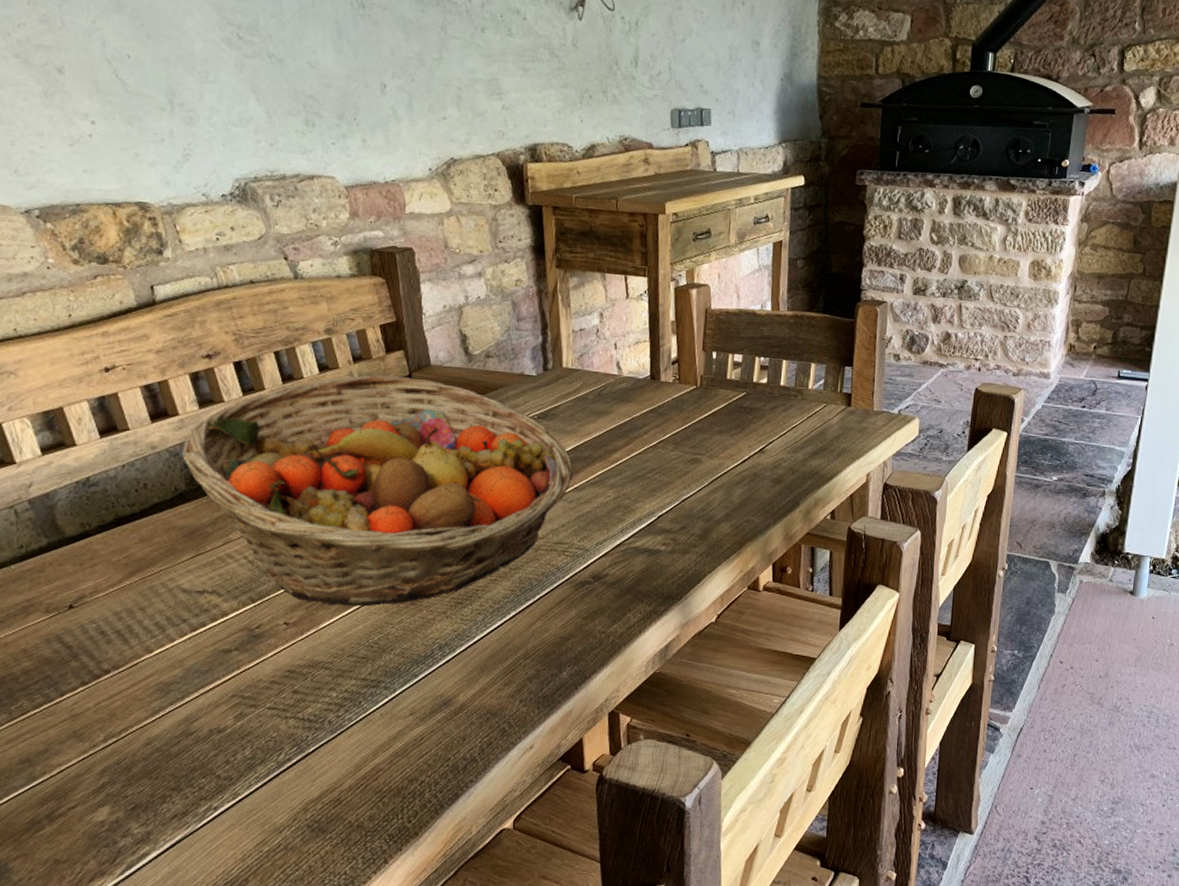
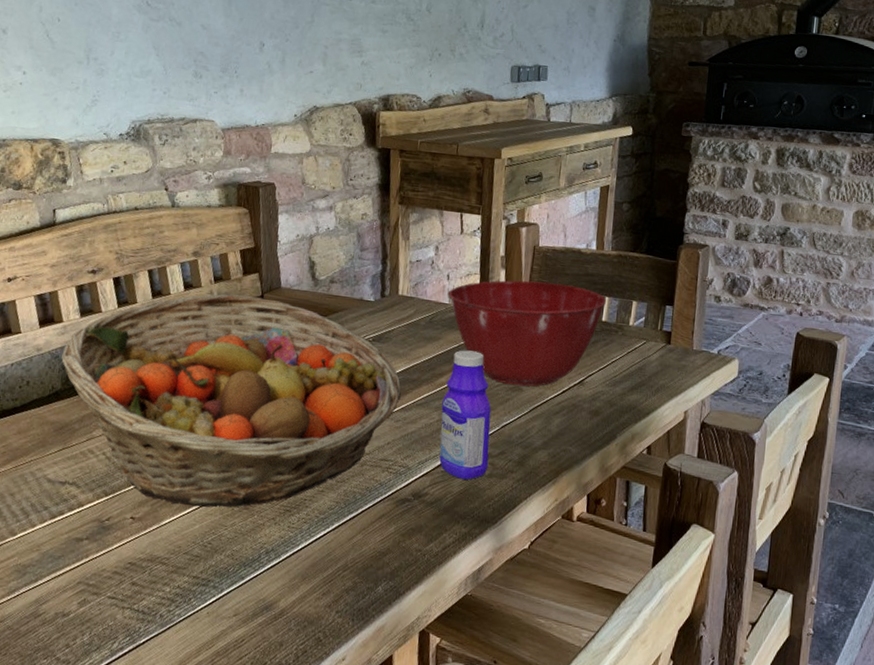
mixing bowl: none [617,346,785,458] -> present [448,280,607,387]
bottle: none [617,423,670,557] -> present [439,350,491,480]

